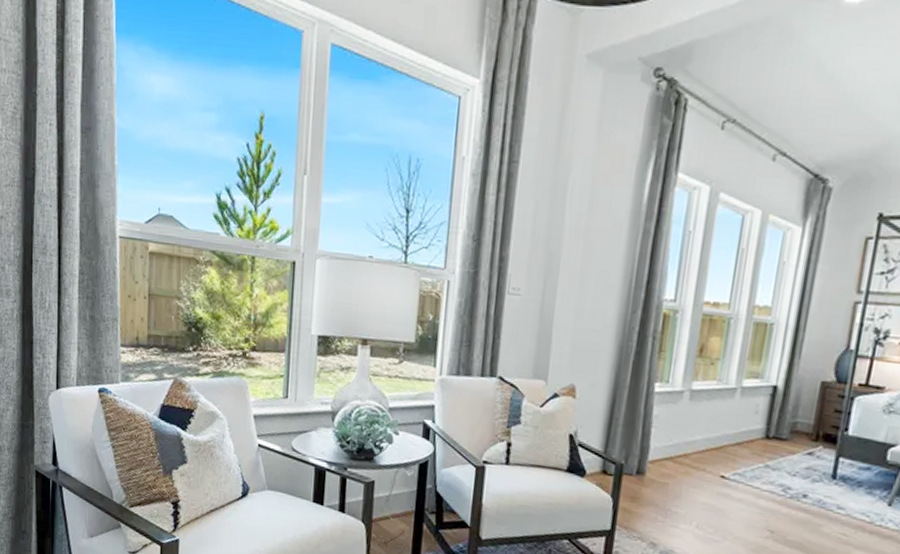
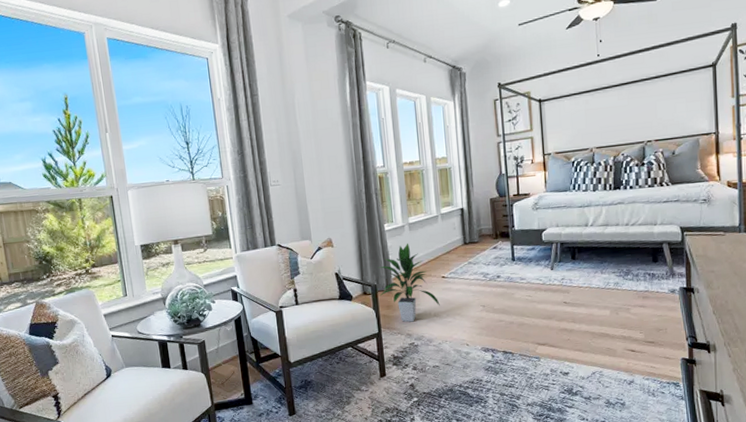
indoor plant: none [624,416,709,528] -> present [378,243,440,322]

